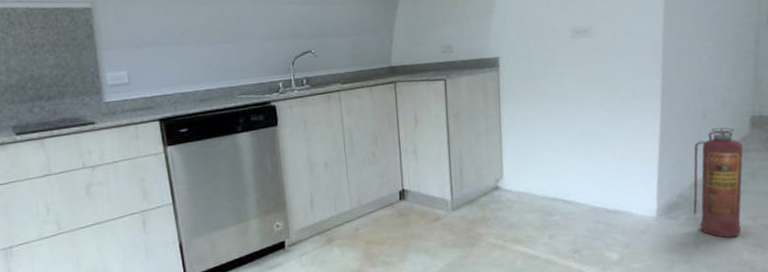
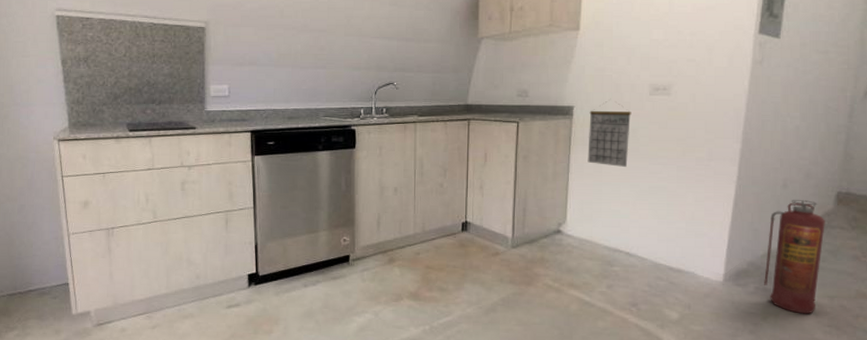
calendar: none [515,49,557,115] -> present [587,101,632,167]

